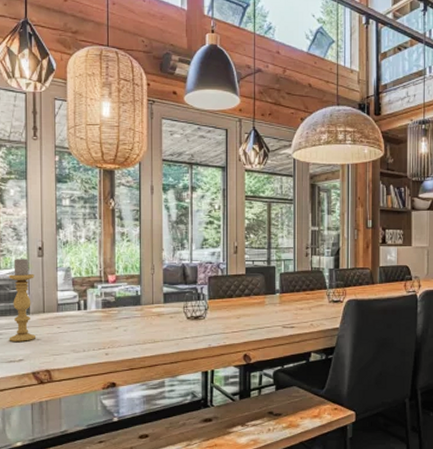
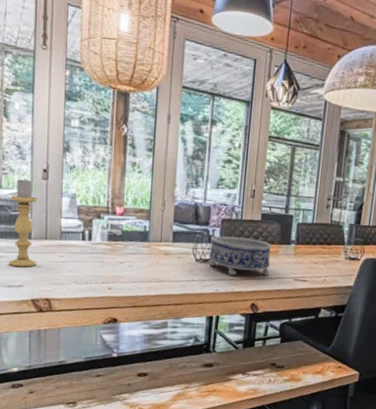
decorative bowl: none [199,292,259,329] -> present [209,235,272,276]

